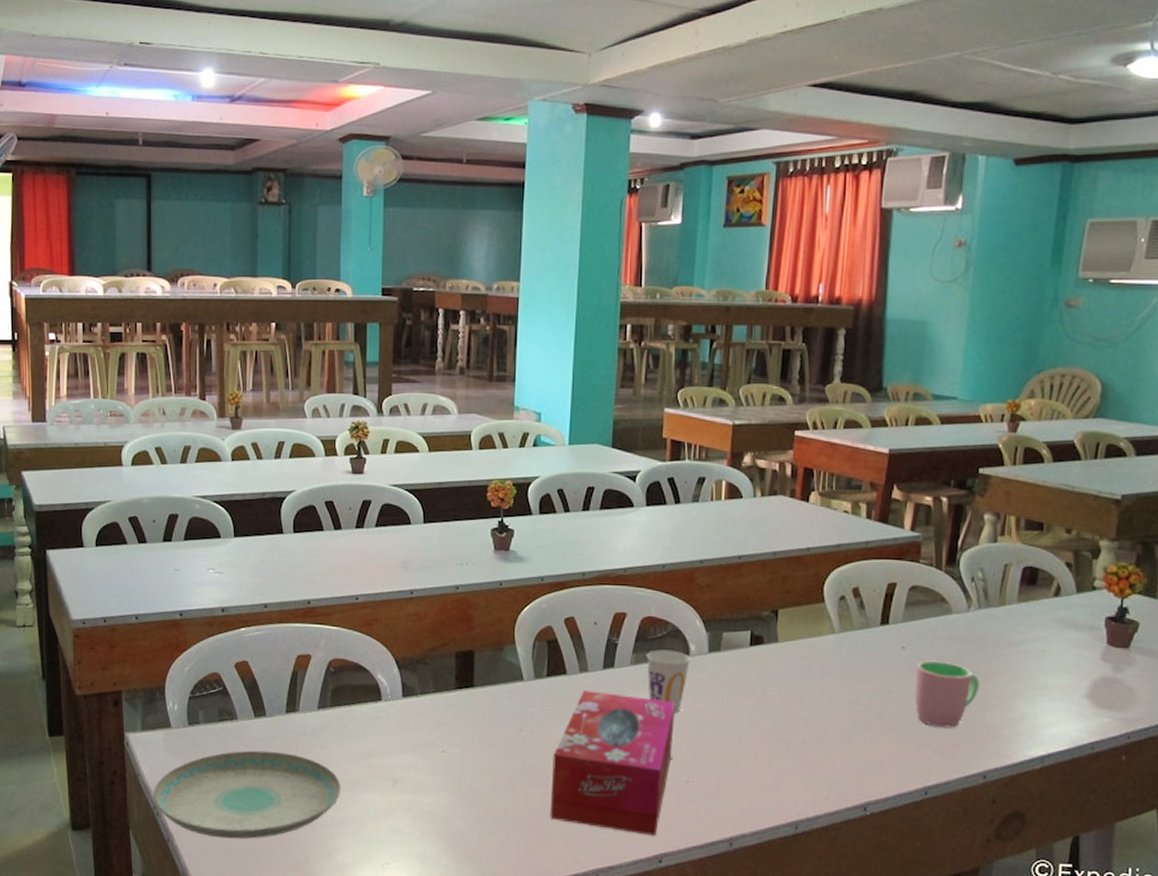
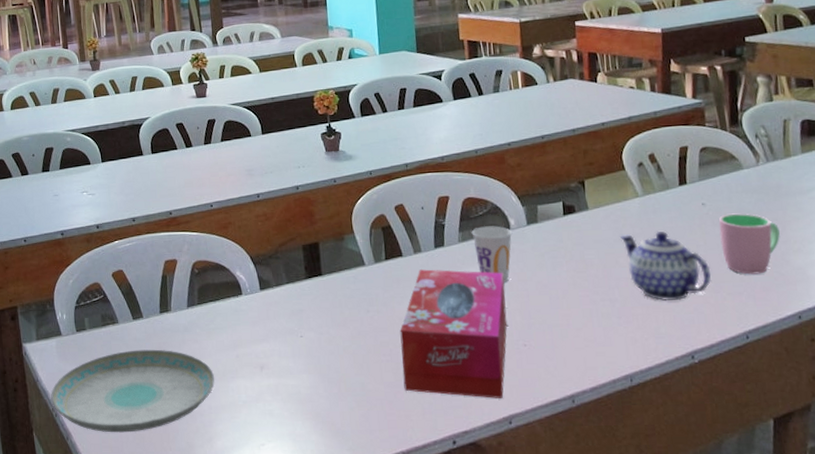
teapot: none [808,673,900,748] -> present [620,232,712,301]

